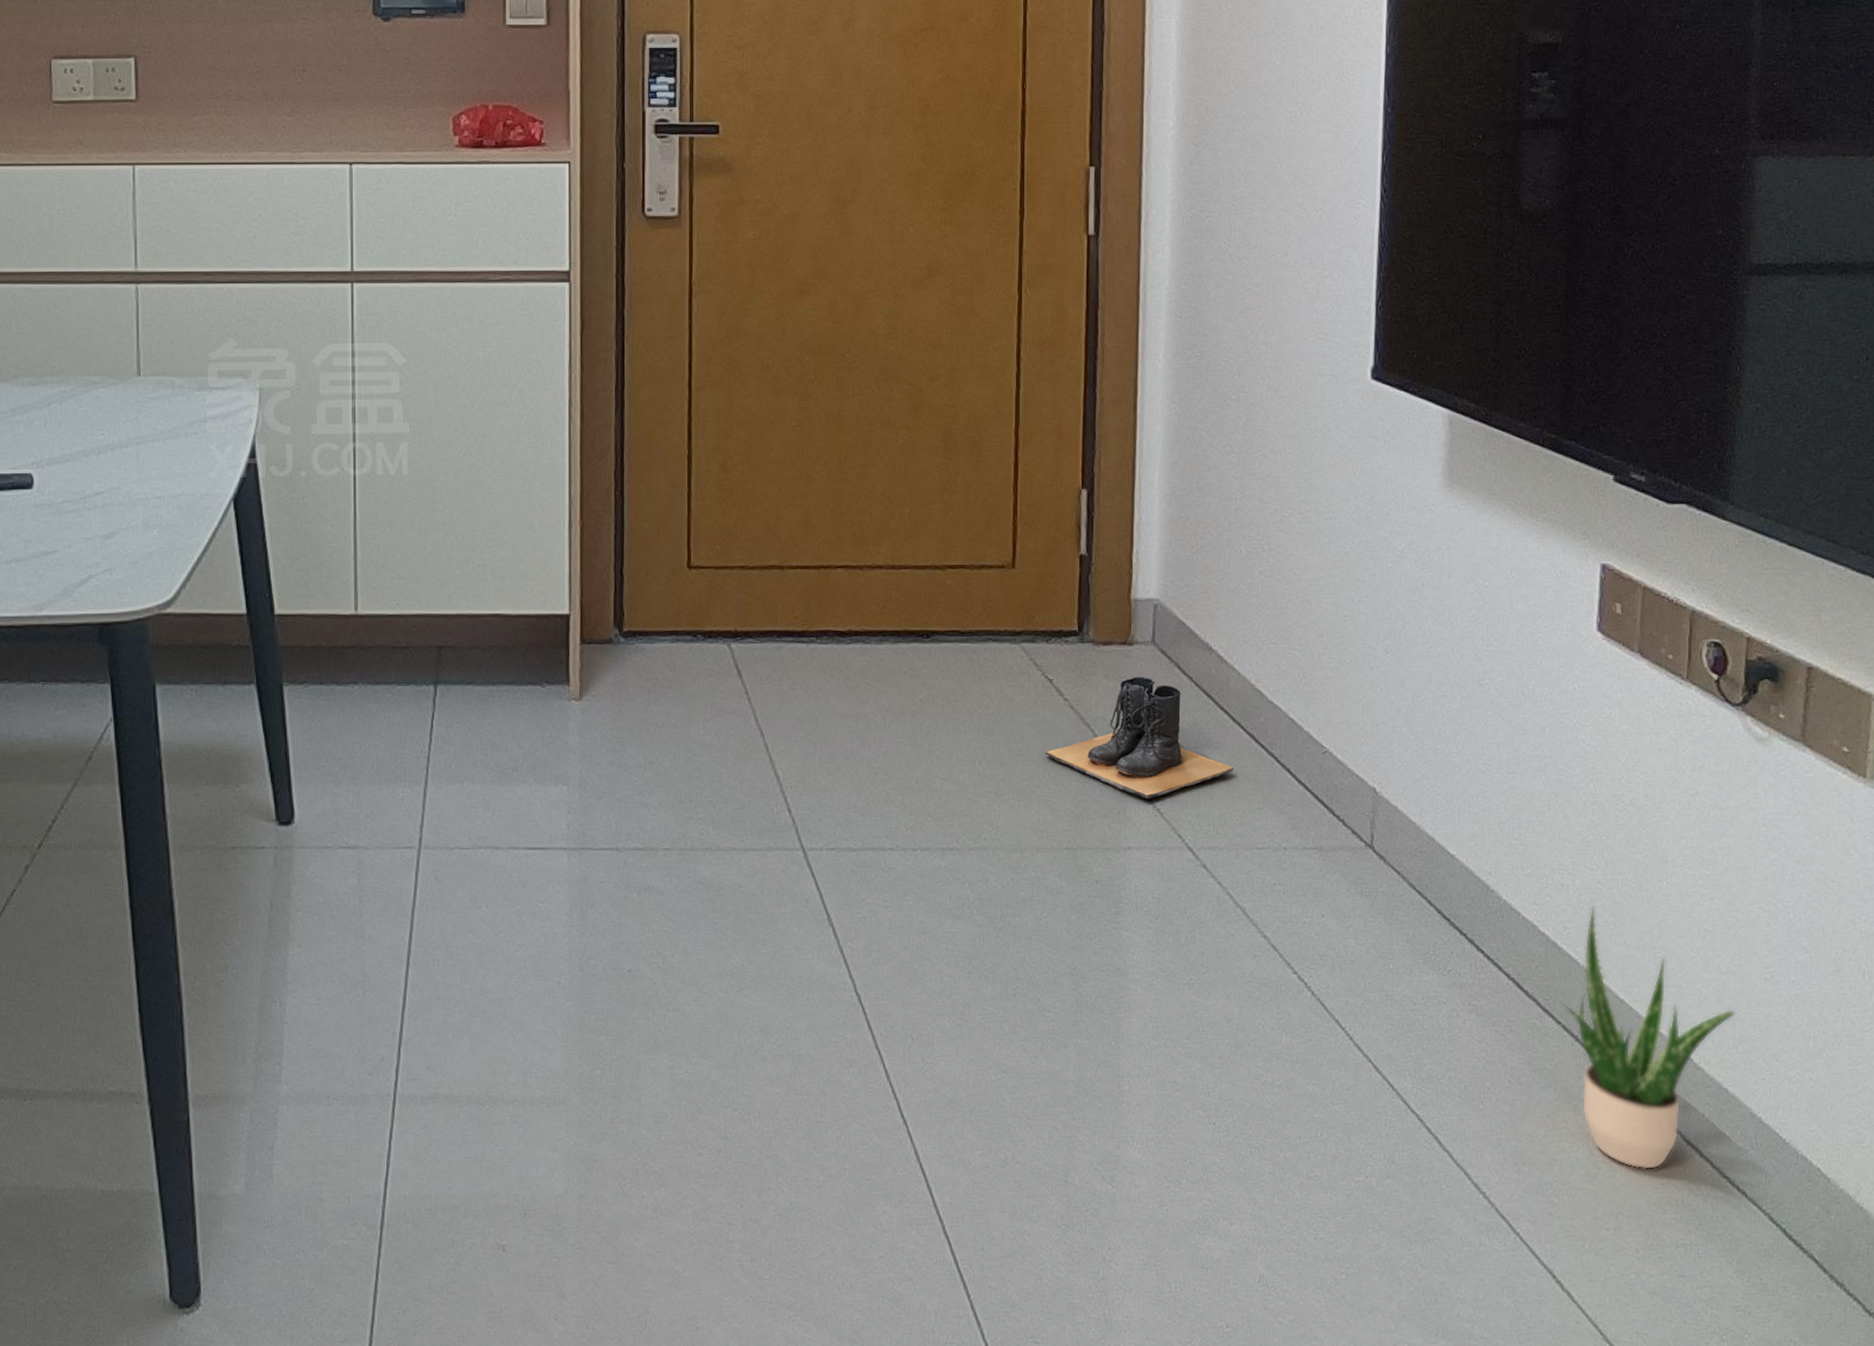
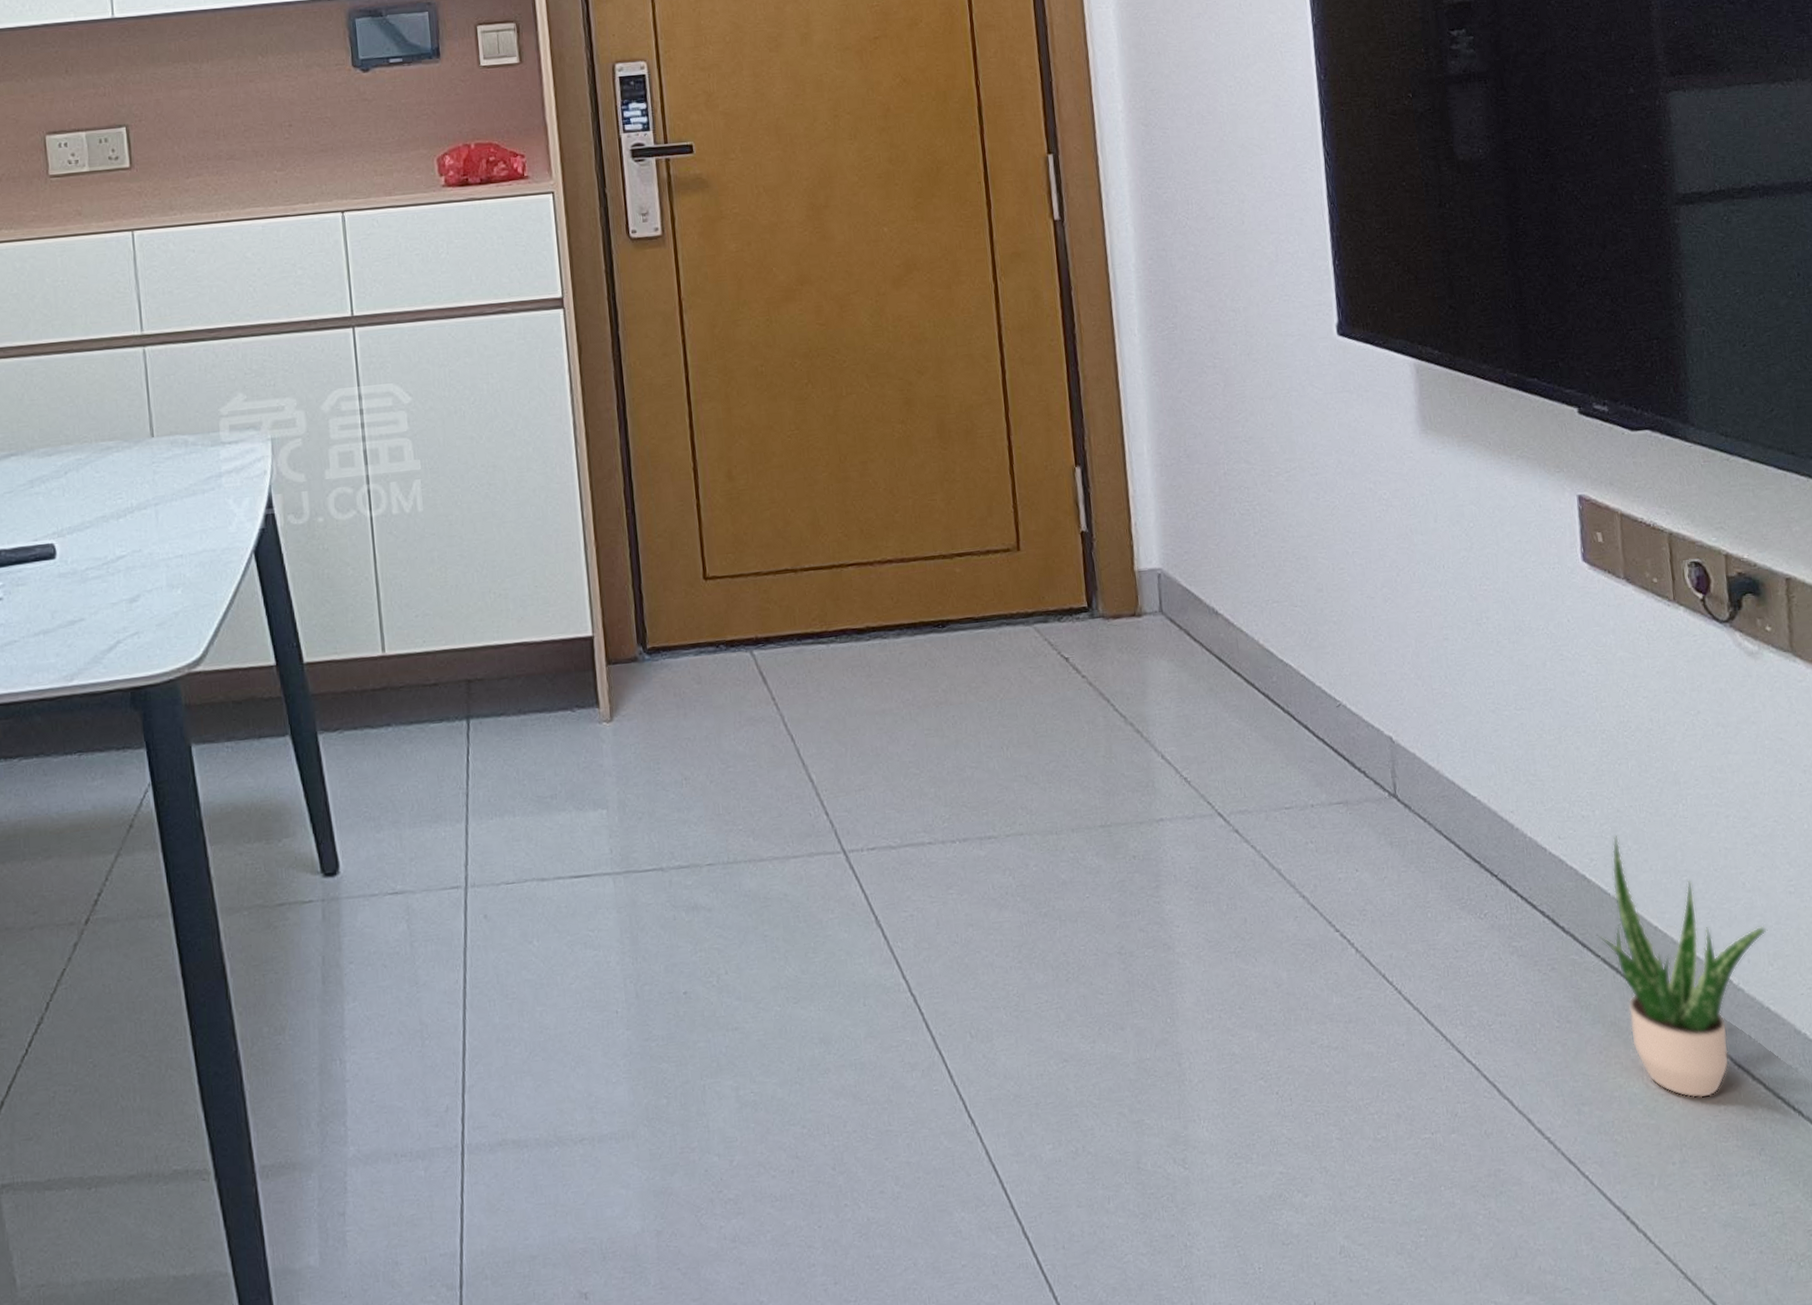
boots: present [1045,676,1235,799] -> none [1069,646,1254,769]

